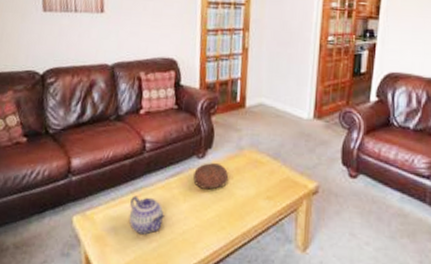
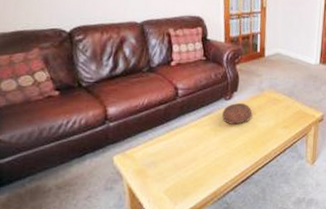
teapot: present [128,195,164,235] -> none [166,134,198,165]

